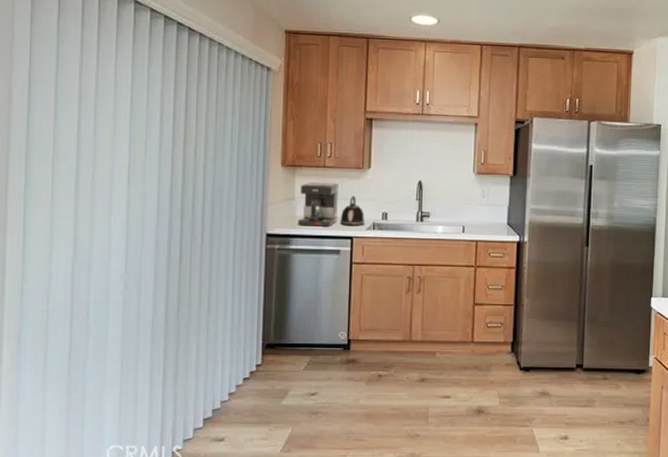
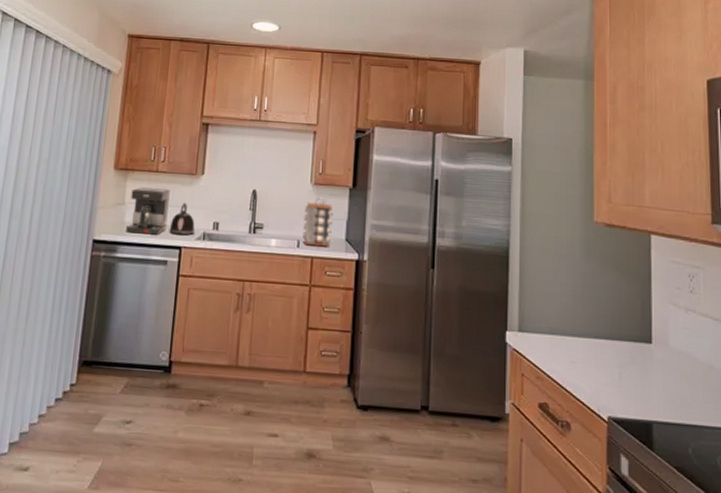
spice rack: none [467,186,496,231] -> present [303,197,334,247]

